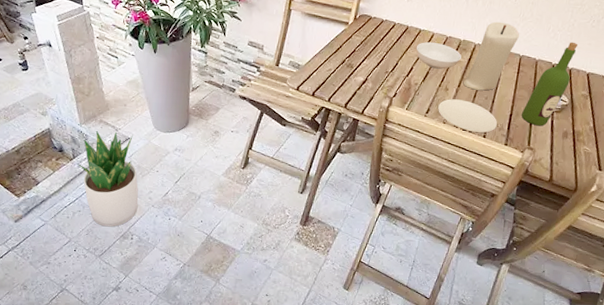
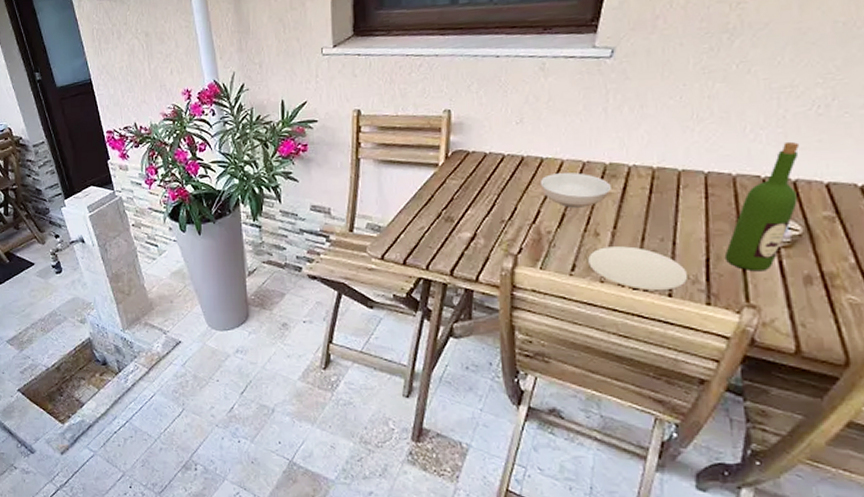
planter: present [76,131,139,227] -> none [123,335,199,456]
candle: present [463,21,520,91] -> none [620,130,699,230]

